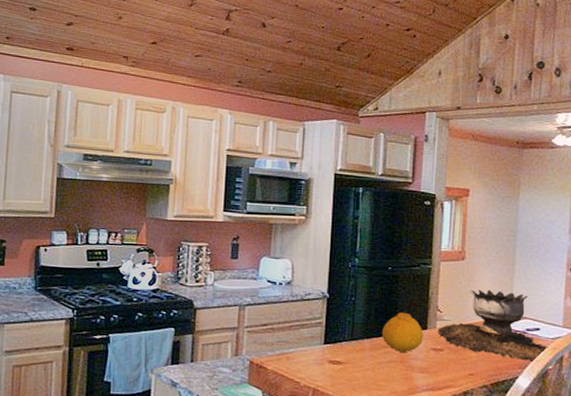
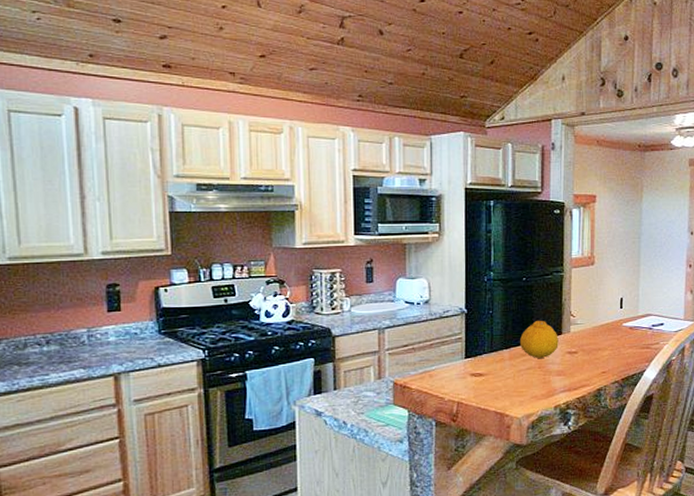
brazier: present [437,289,550,362] -> none [571,291,673,355]

